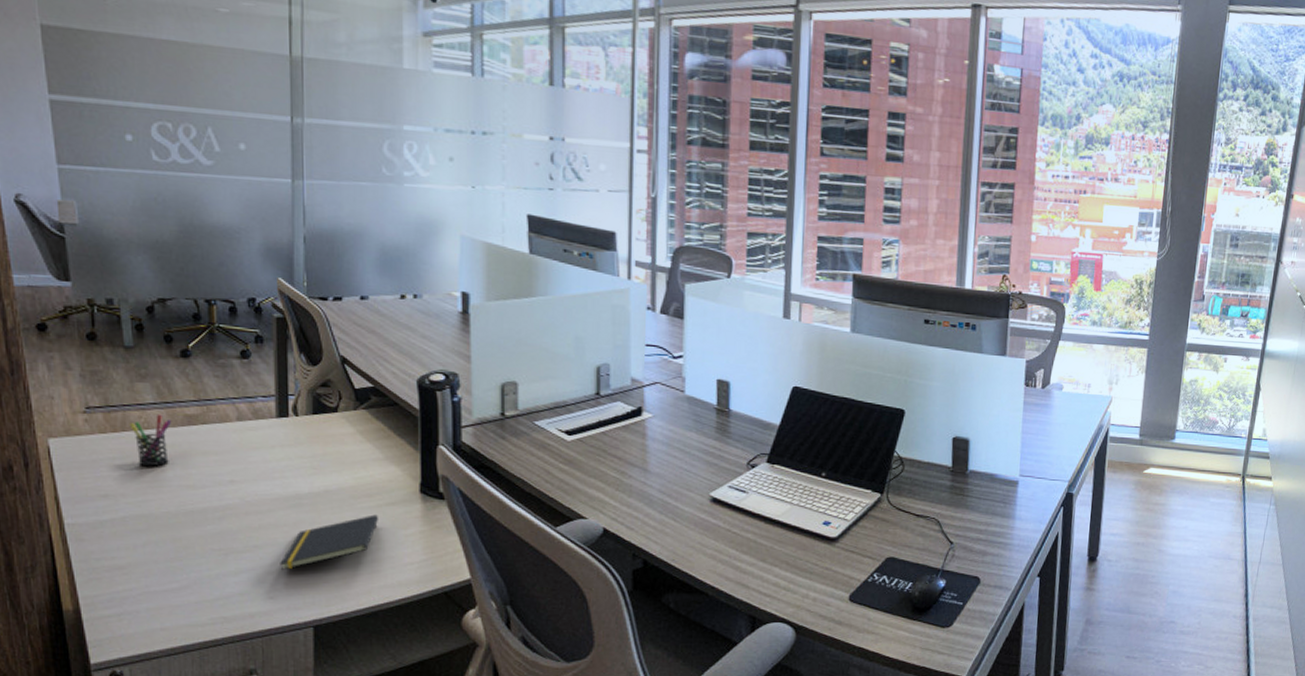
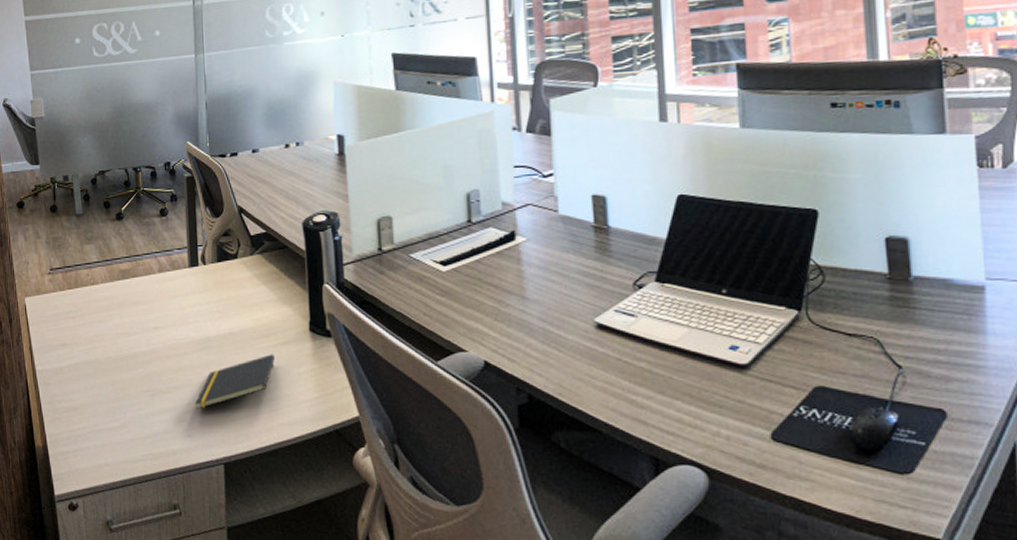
pen holder: present [129,414,172,467] -> none [80,271,111,318]

